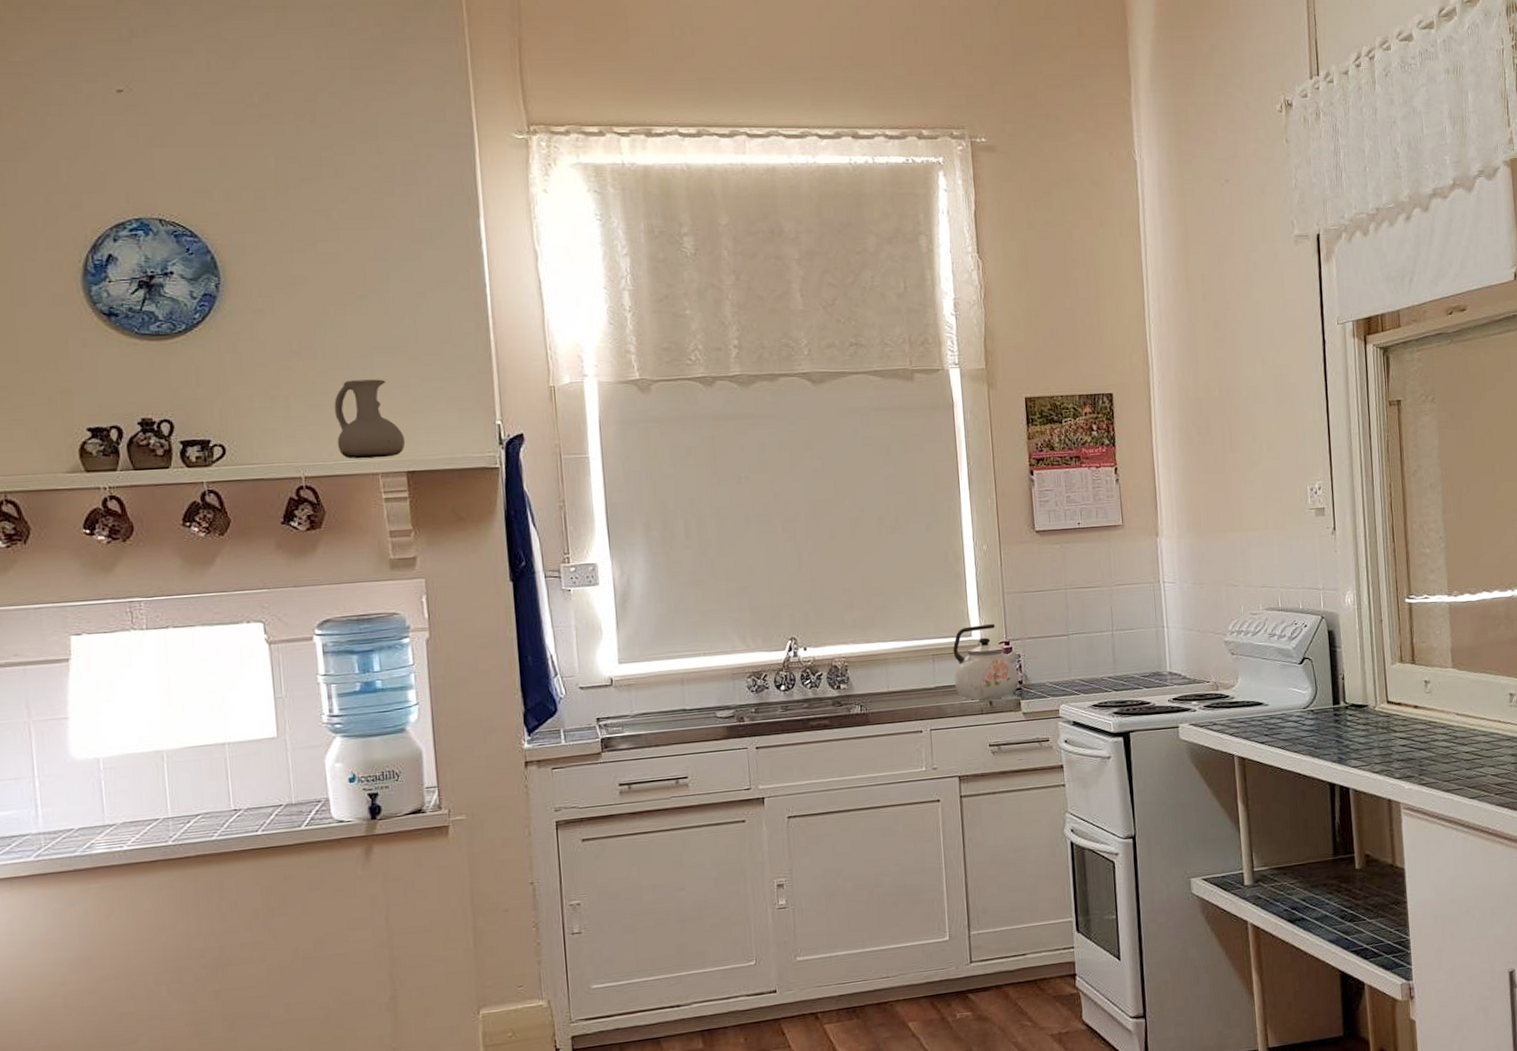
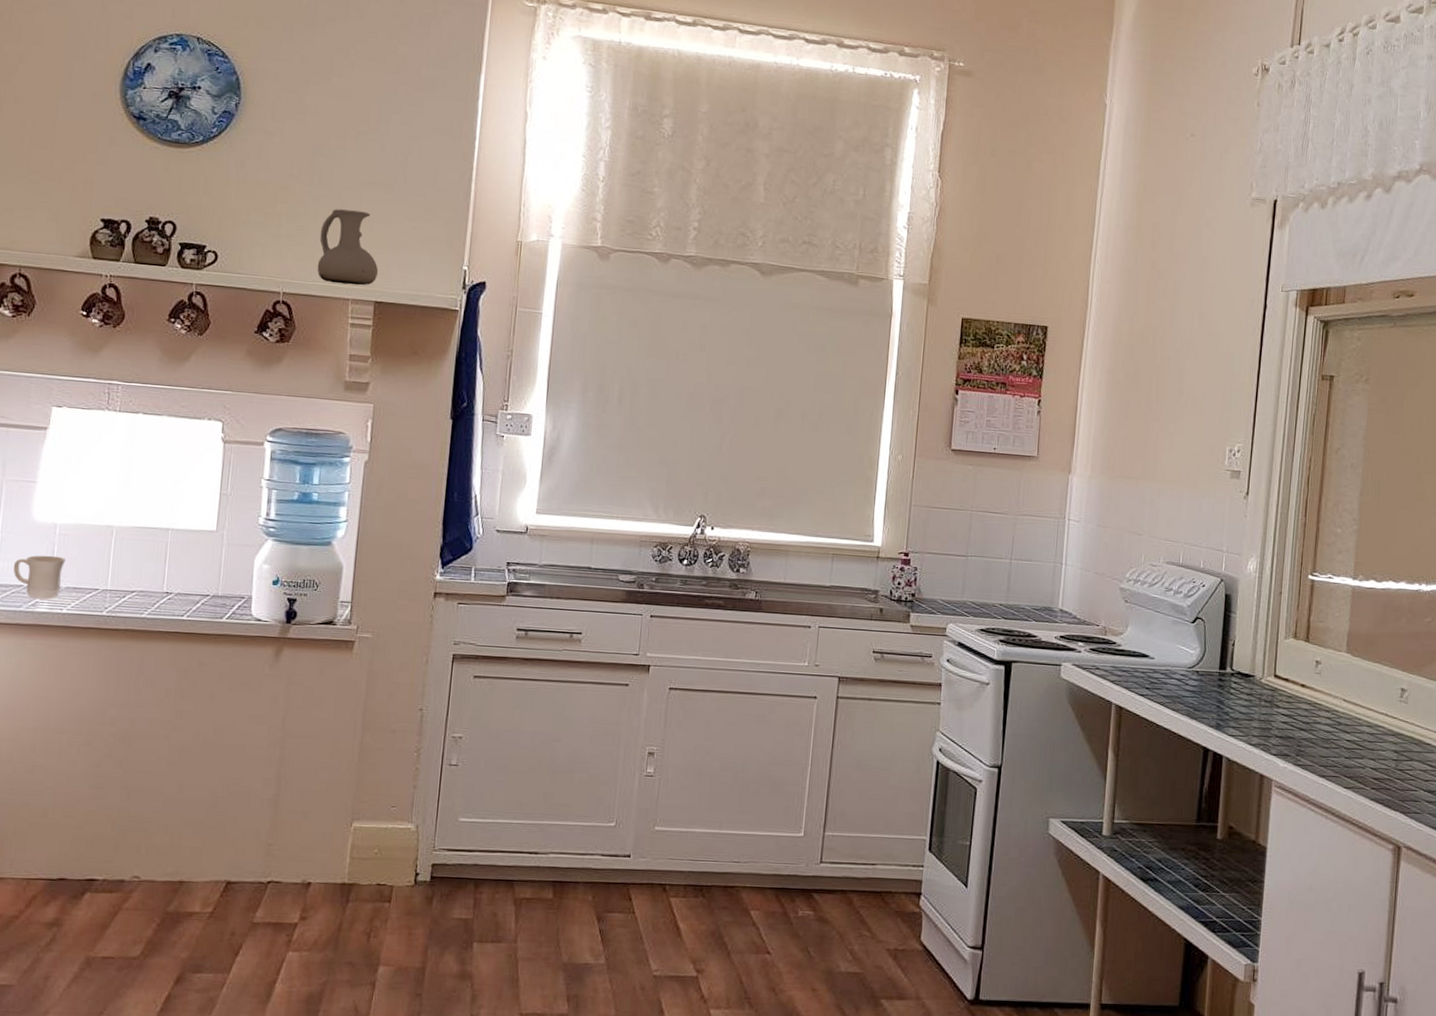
mug: none [58,792,117,842] -> present [13,555,67,601]
kettle: present [952,623,1019,700] -> none [849,532,916,608]

